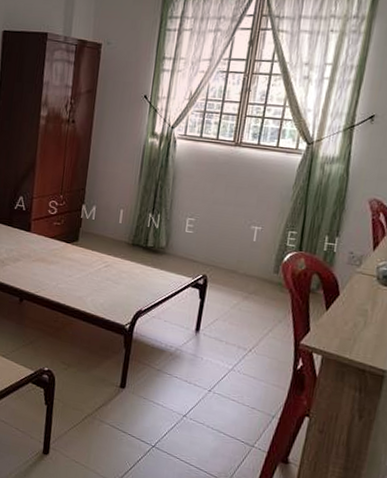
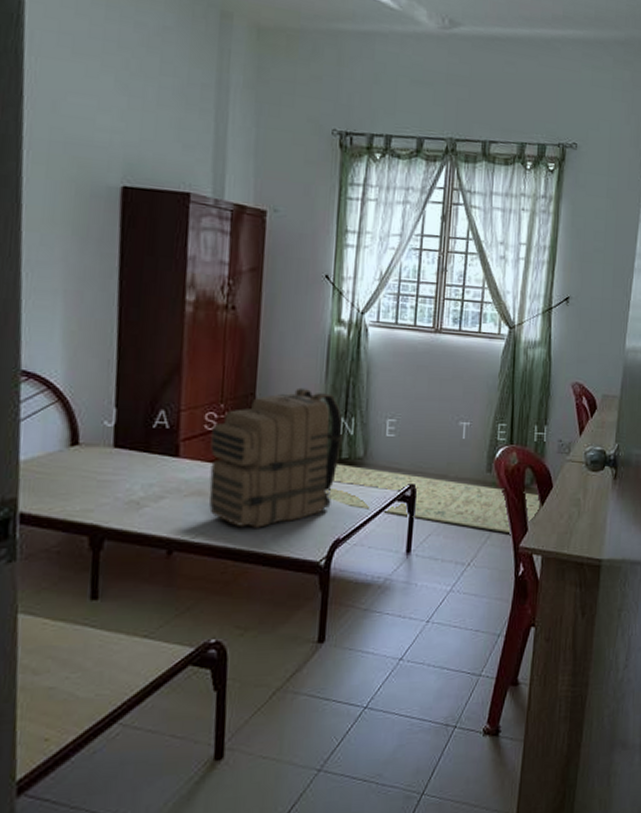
backpack: none [49,186,151,292] -> present [209,387,344,528]
rug: none [133,250,324,331] -> present [325,464,539,534]

